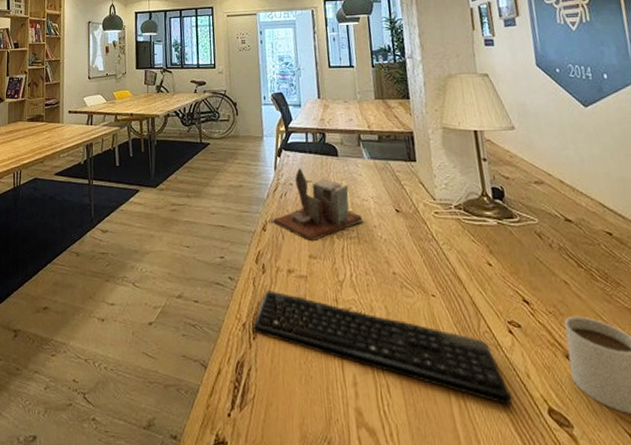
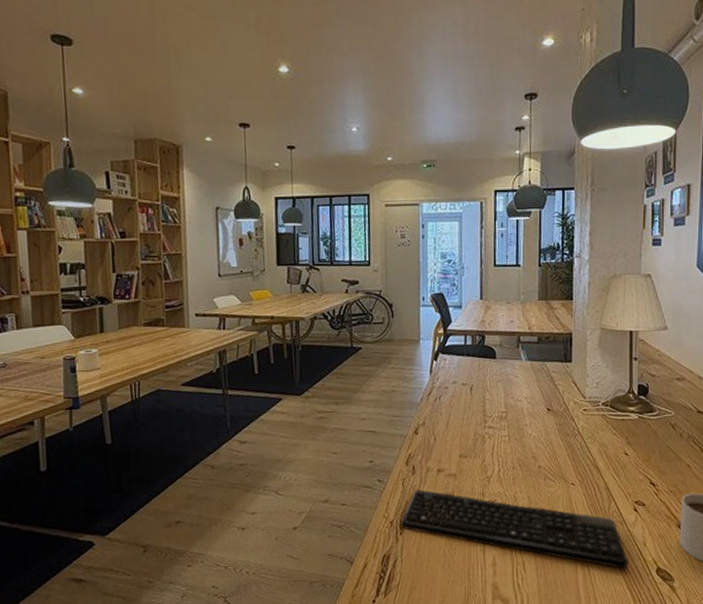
desk organizer: present [271,168,364,241] -> none [424,371,516,441]

